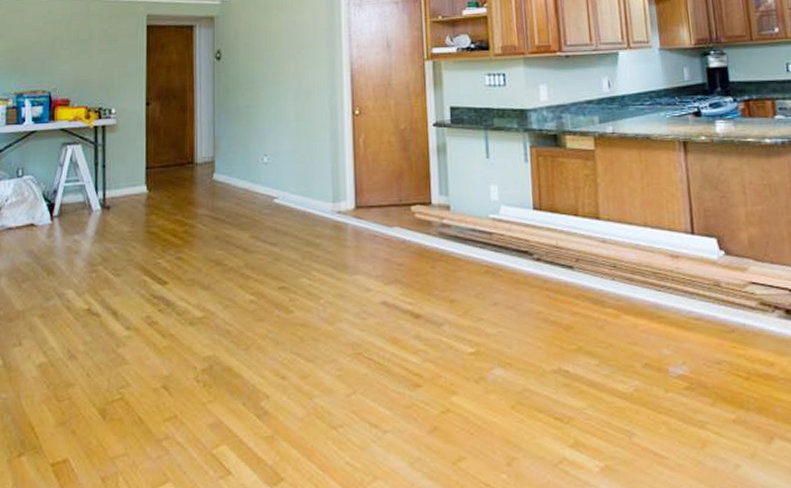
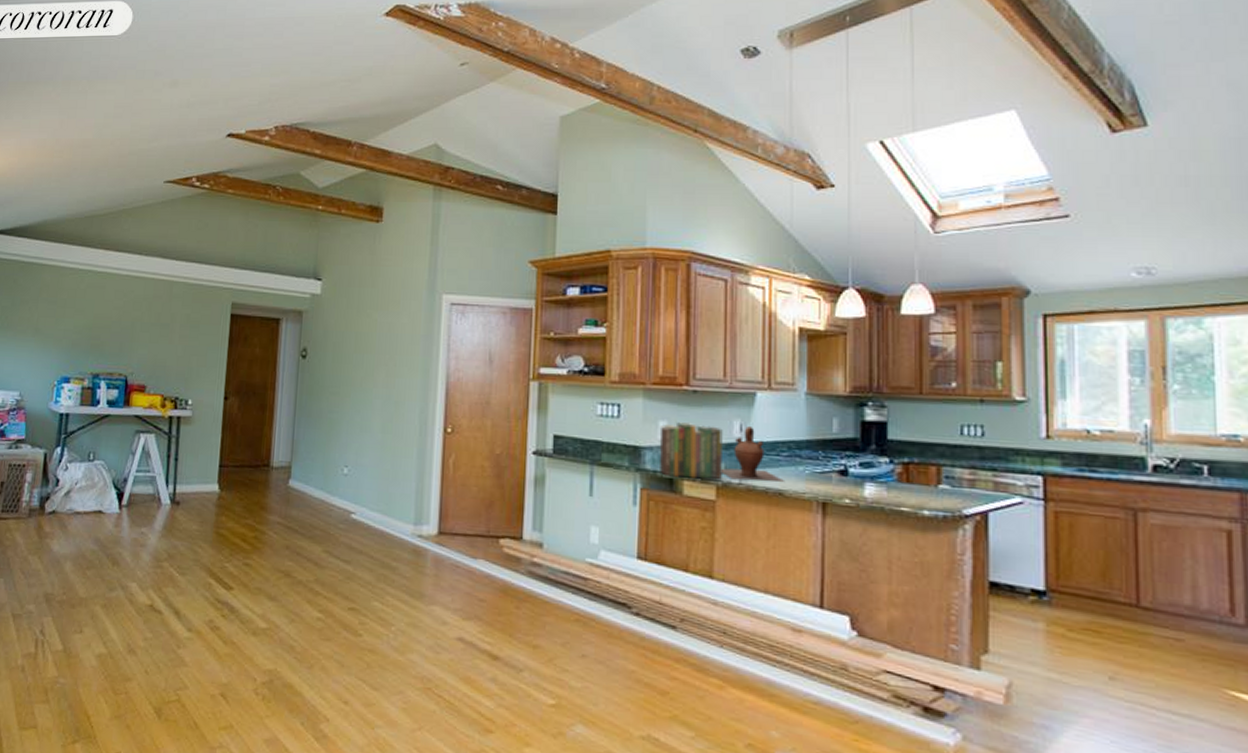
books: none [541,83,598,133] -> present [659,421,724,480]
ceramic jug: none [596,82,651,130] -> present [720,426,786,482]

